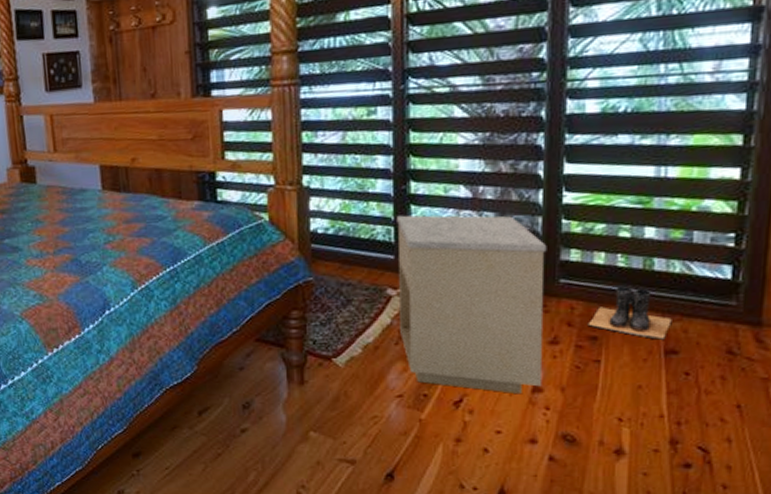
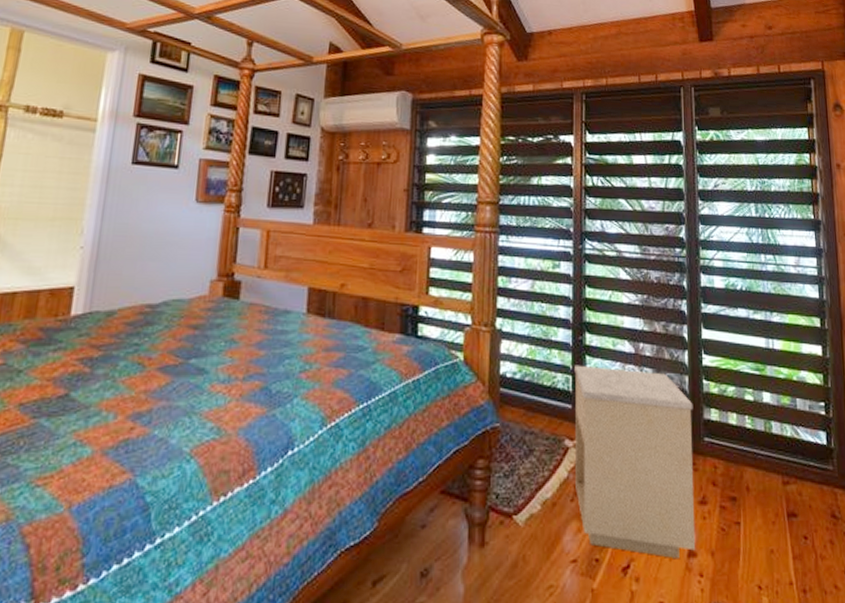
boots: present [587,285,672,340] -> none [728,446,790,502]

